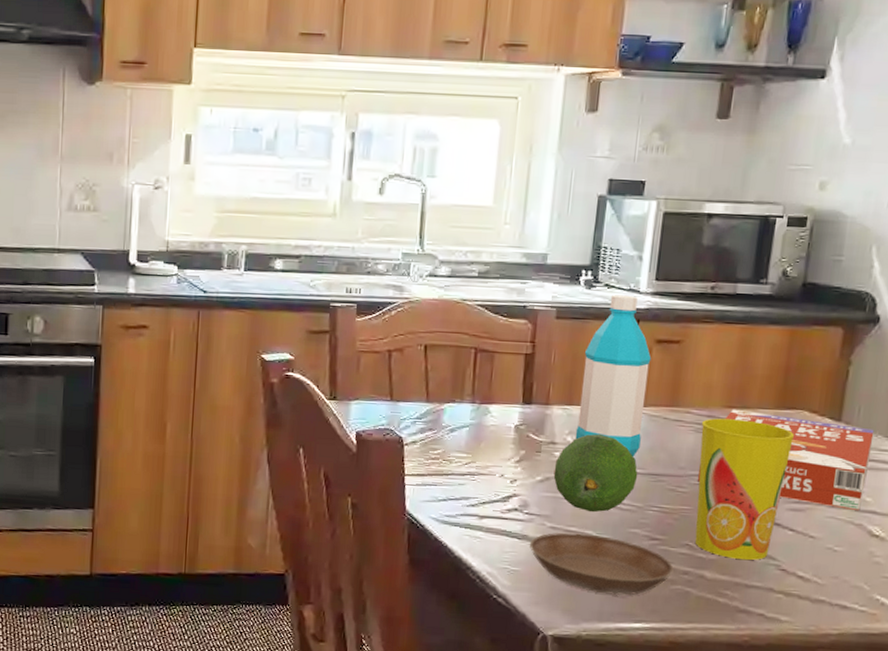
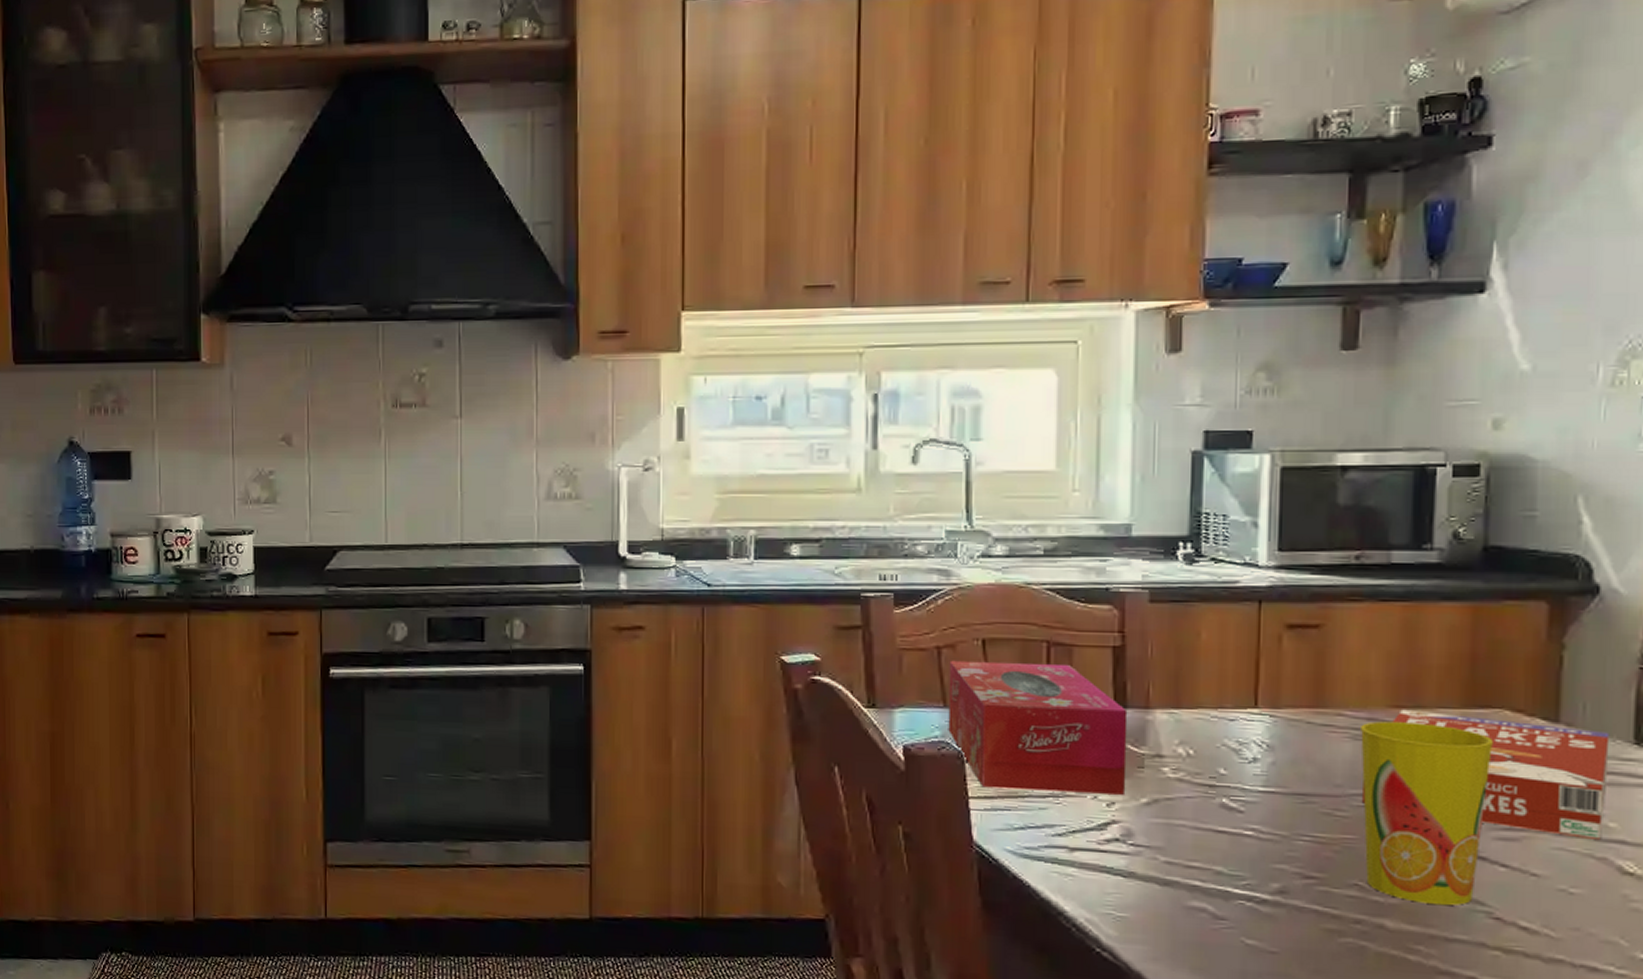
tissue box: none [392,362,532,474] -> present [948,660,1128,795]
saucer: present [529,532,674,596] -> none [1138,869,1340,951]
fruit: present [553,433,638,513] -> none [1163,743,1278,843]
water bottle: present [575,294,651,457] -> none [1188,570,1282,773]

